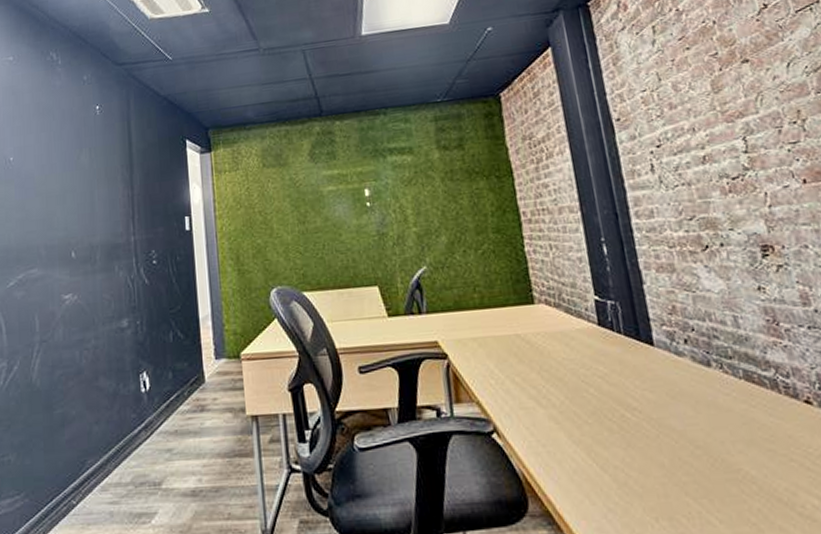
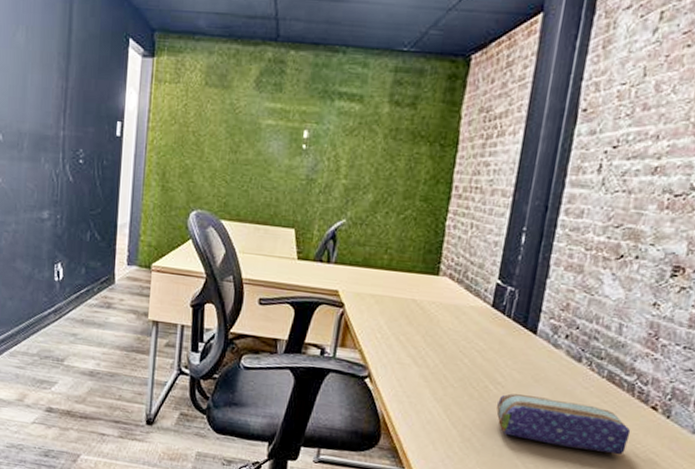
pencil case: none [641,413,799,470] -> present [496,393,631,455]

